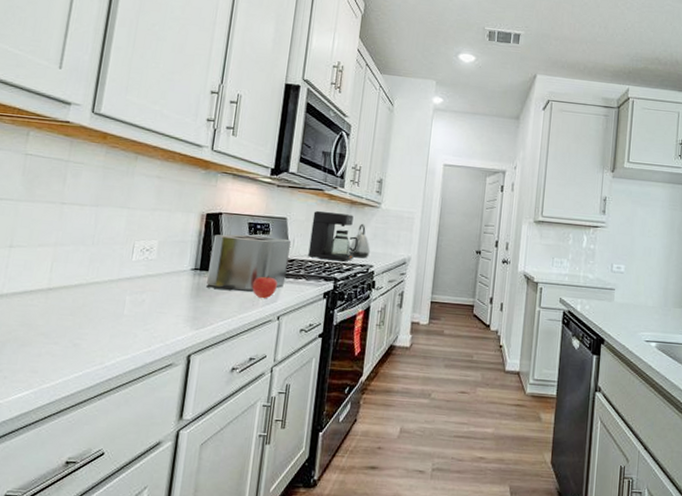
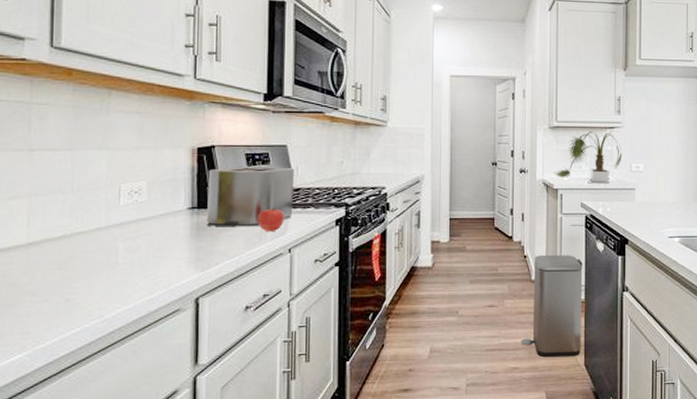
coffee maker: present [308,210,359,262] -> none [314,134,367,186]
kettle: present [349,223,371,258] -> none [358,144,381,181]
pedal bin: none [489,346,557,453] -> present [521,255,583,358]
plant: none [534,229,605,282] -> present [553,132,623,184]

